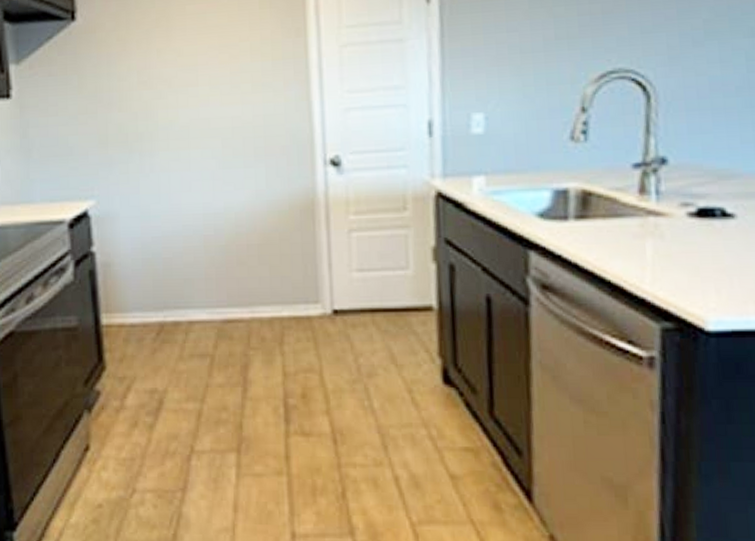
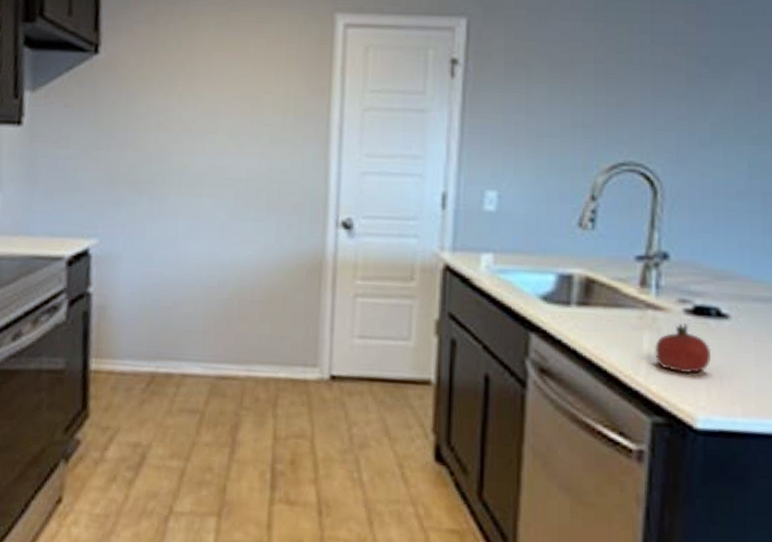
fruit: none [659,227,719,278] -> present [655,323,711,374]

